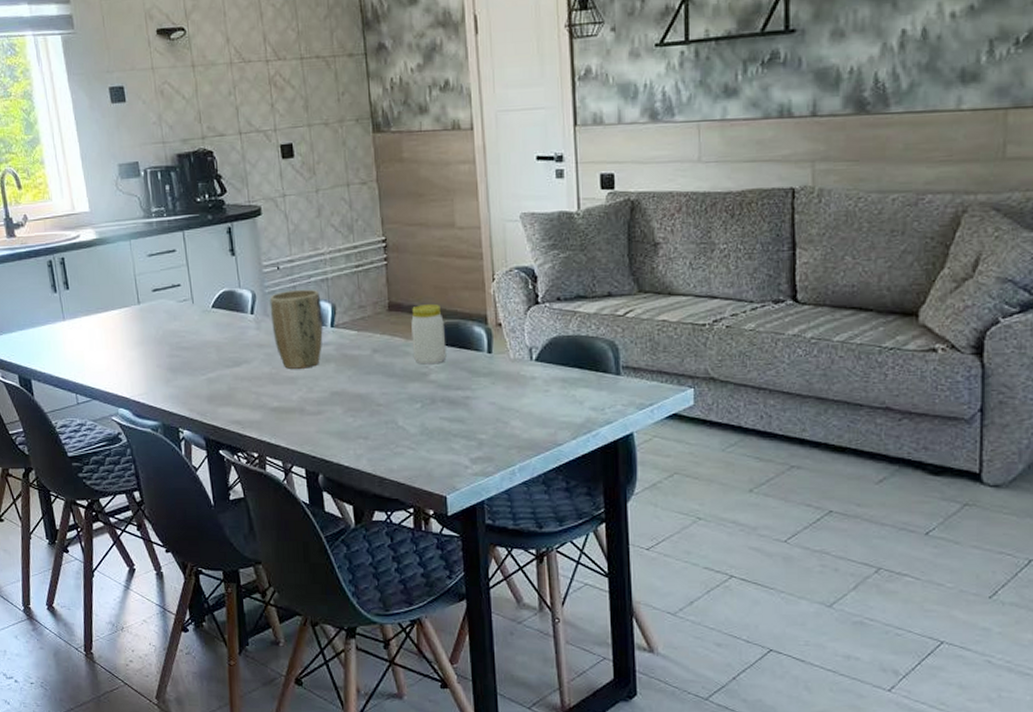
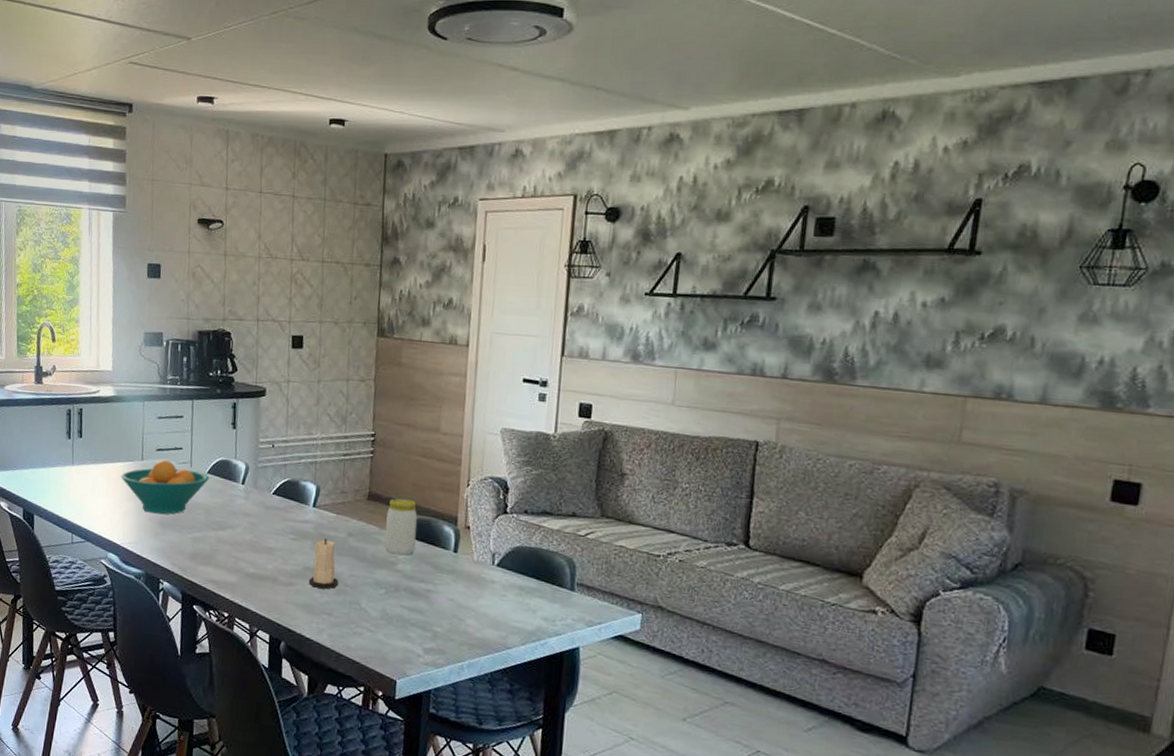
fruit bowl: none [119,300,214,360] -> present [121,460,209,515]
plant pot: present [269,289,323,369] -> none [259,467,307,542]
candle: none [339,358,370,412] -> present [309,538,339,589]

